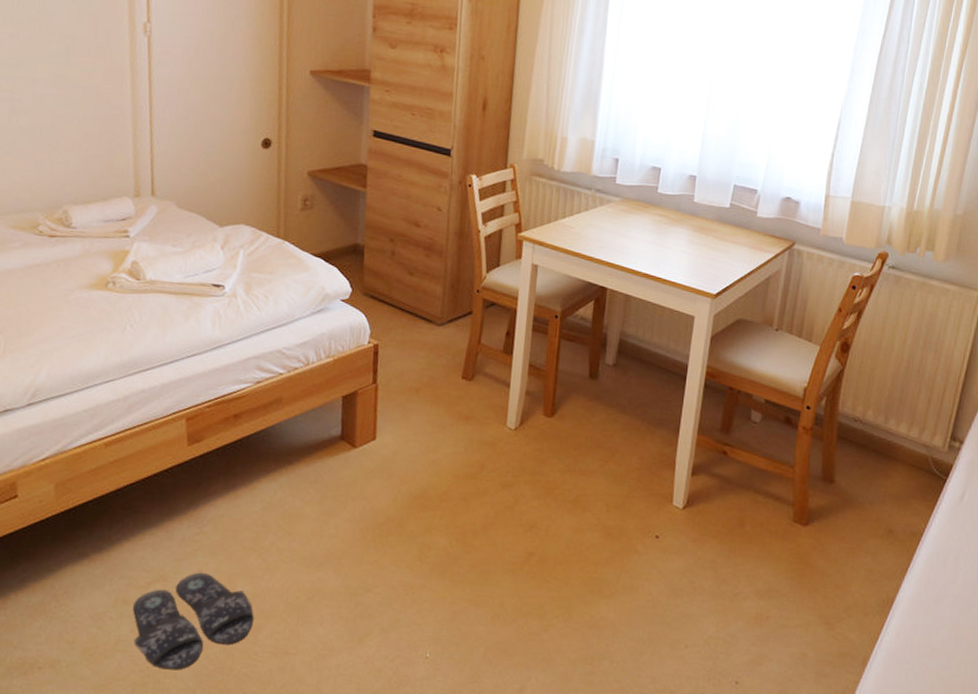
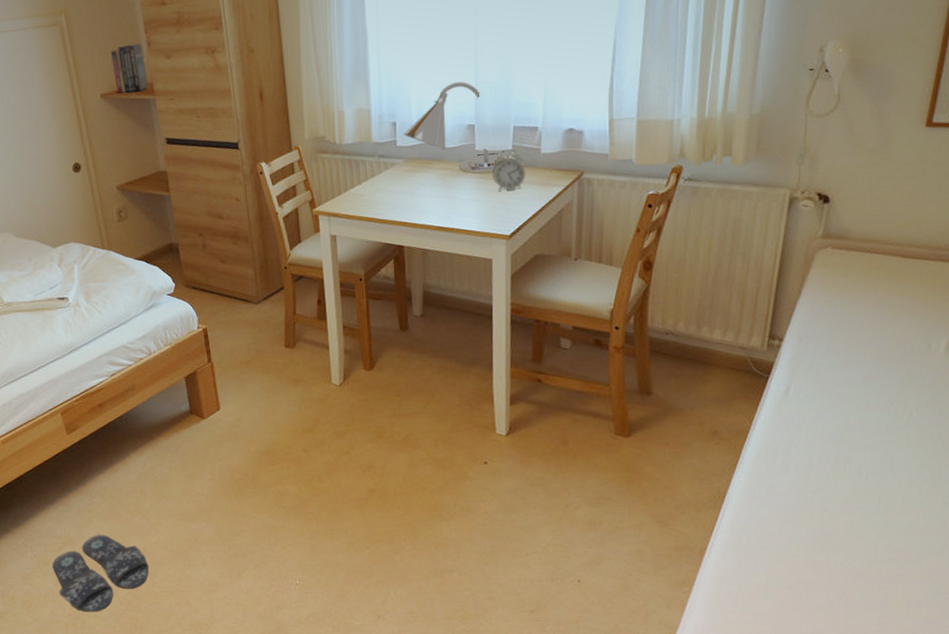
books: none [329,24,368,76] -> present [111,43,148,93]
table lamp: none [624,130,728,228] -> present [403,82,511,174]
alarm clock: none [706,206,740,249] -> present [491,149,526,191]

